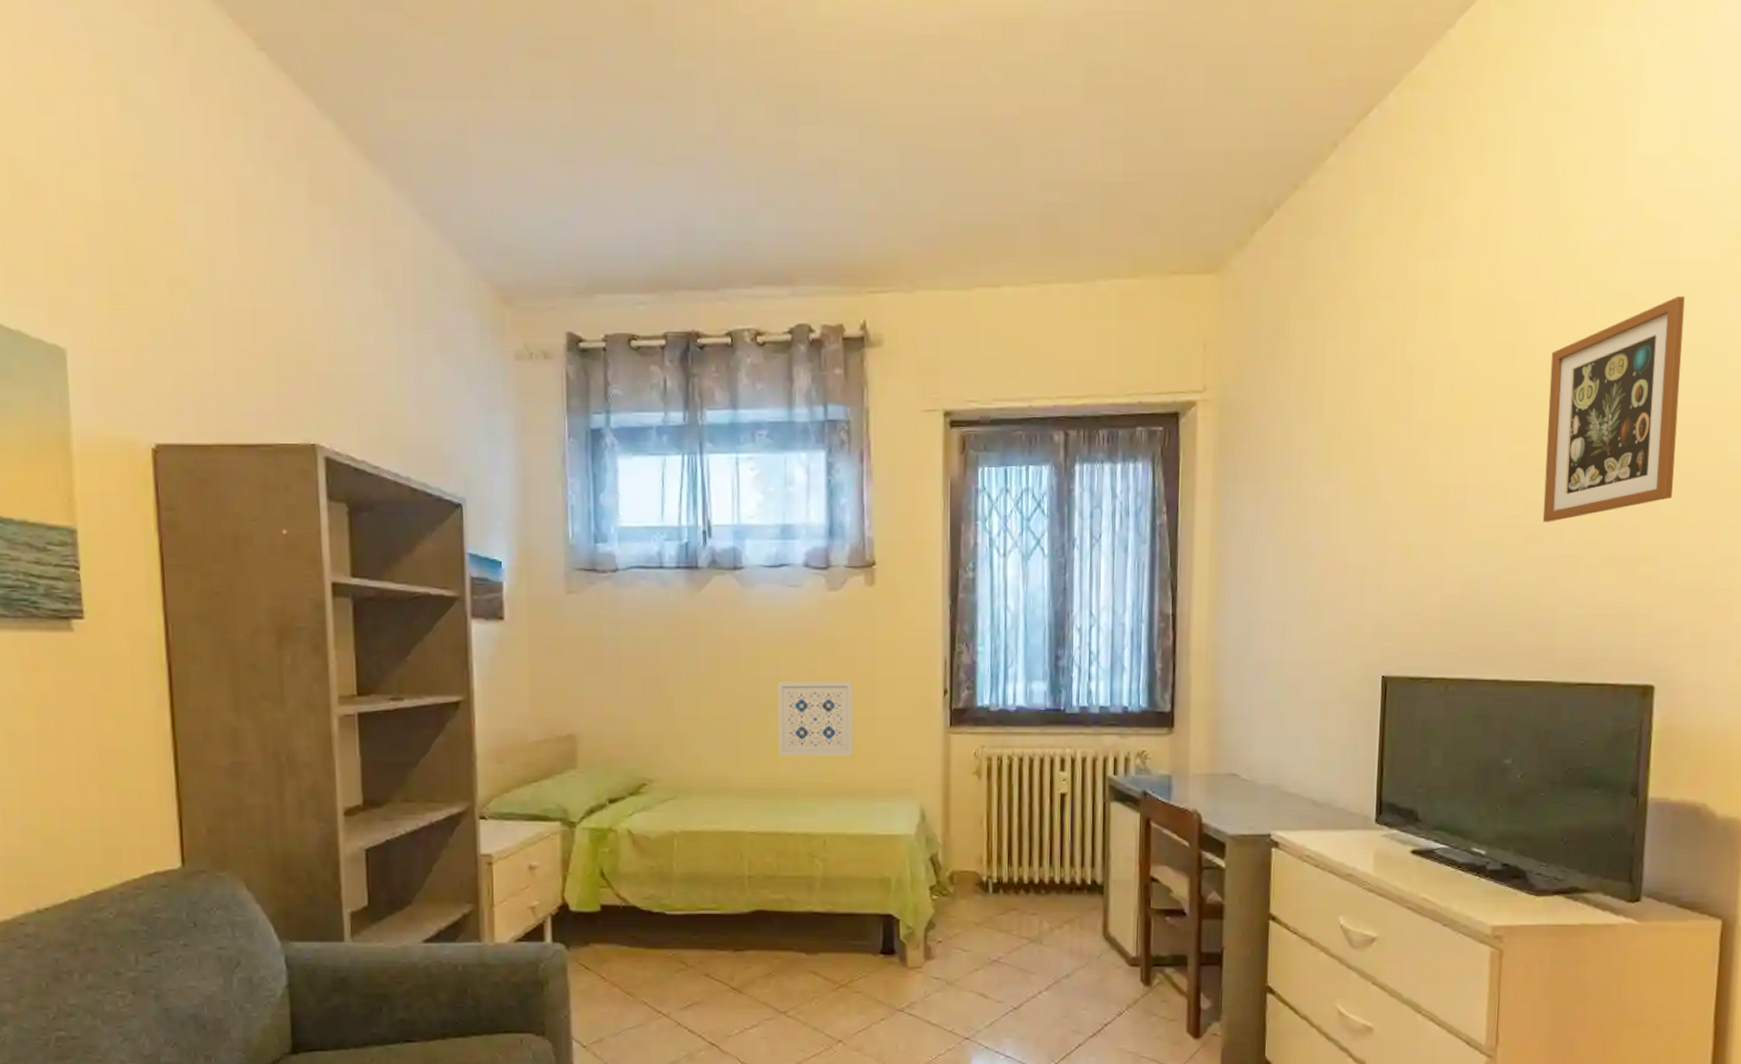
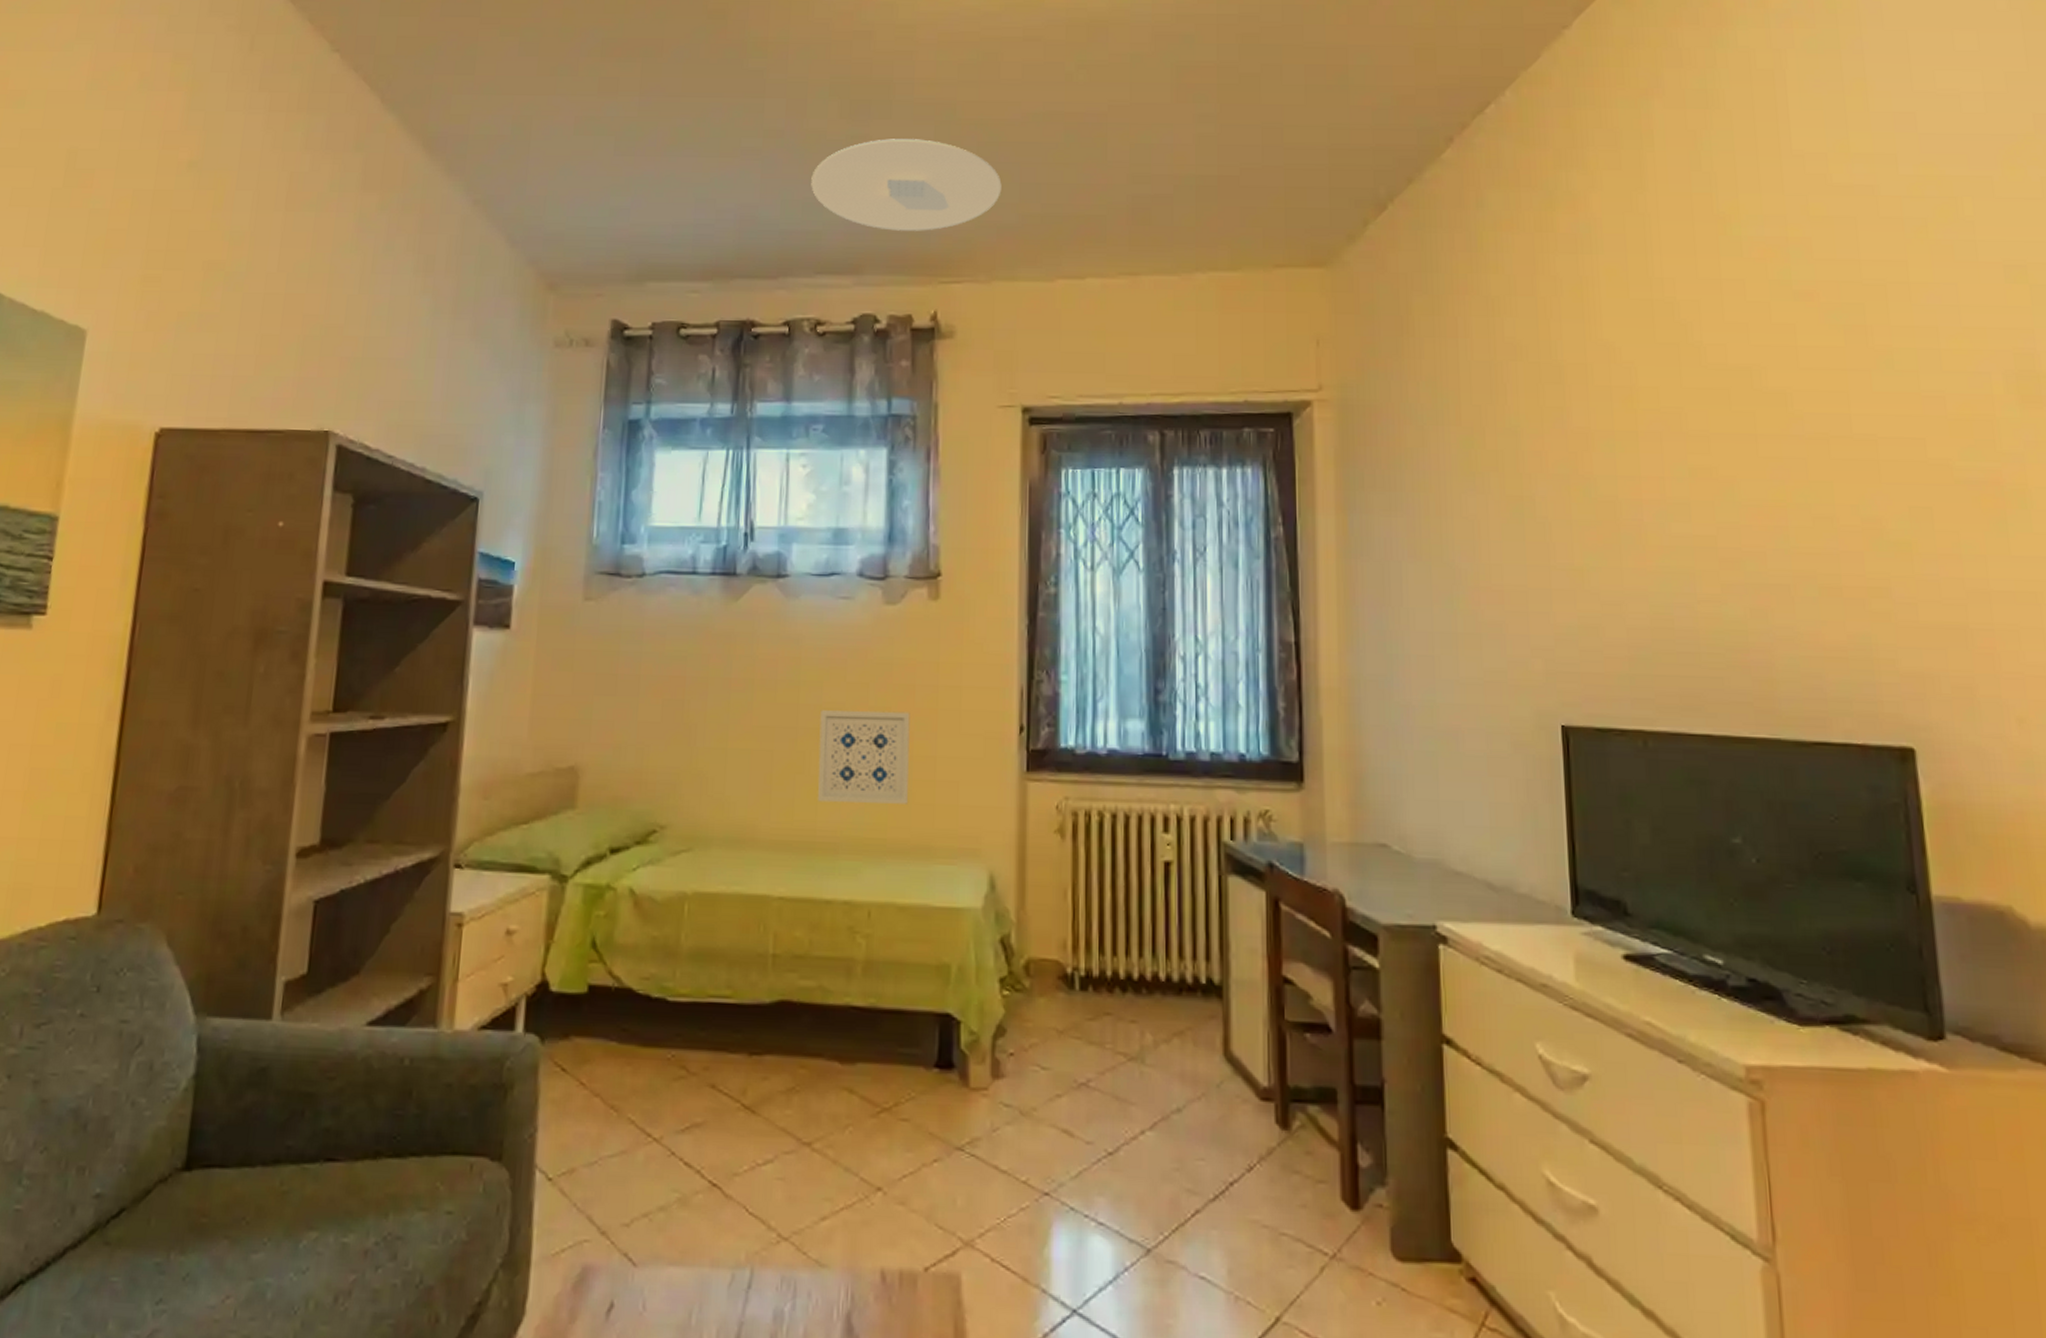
ceiling light: none [744,145,923,241] -> present [811,139,1002,231]
picture frame: present [1542,295,1685,522] -> none [1724,295,1899,545]

